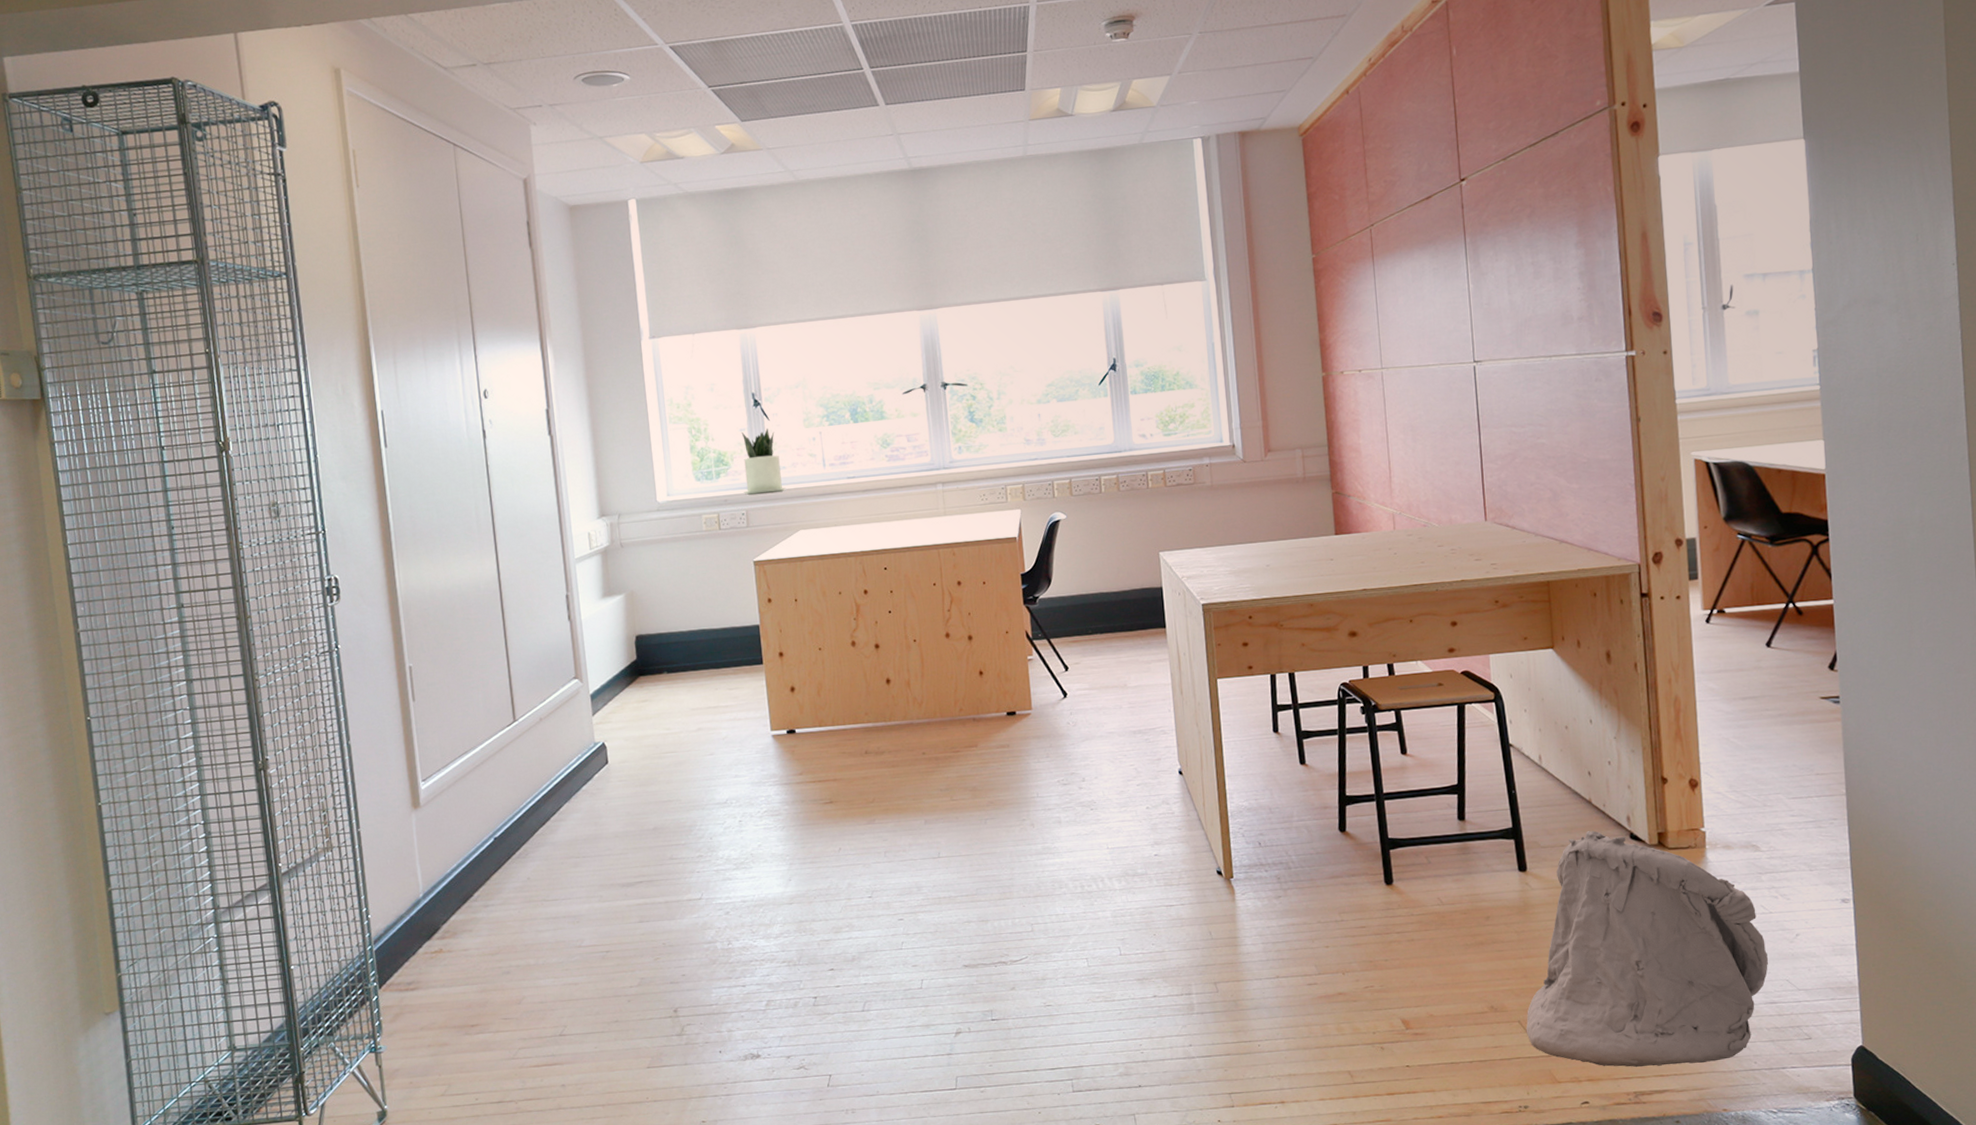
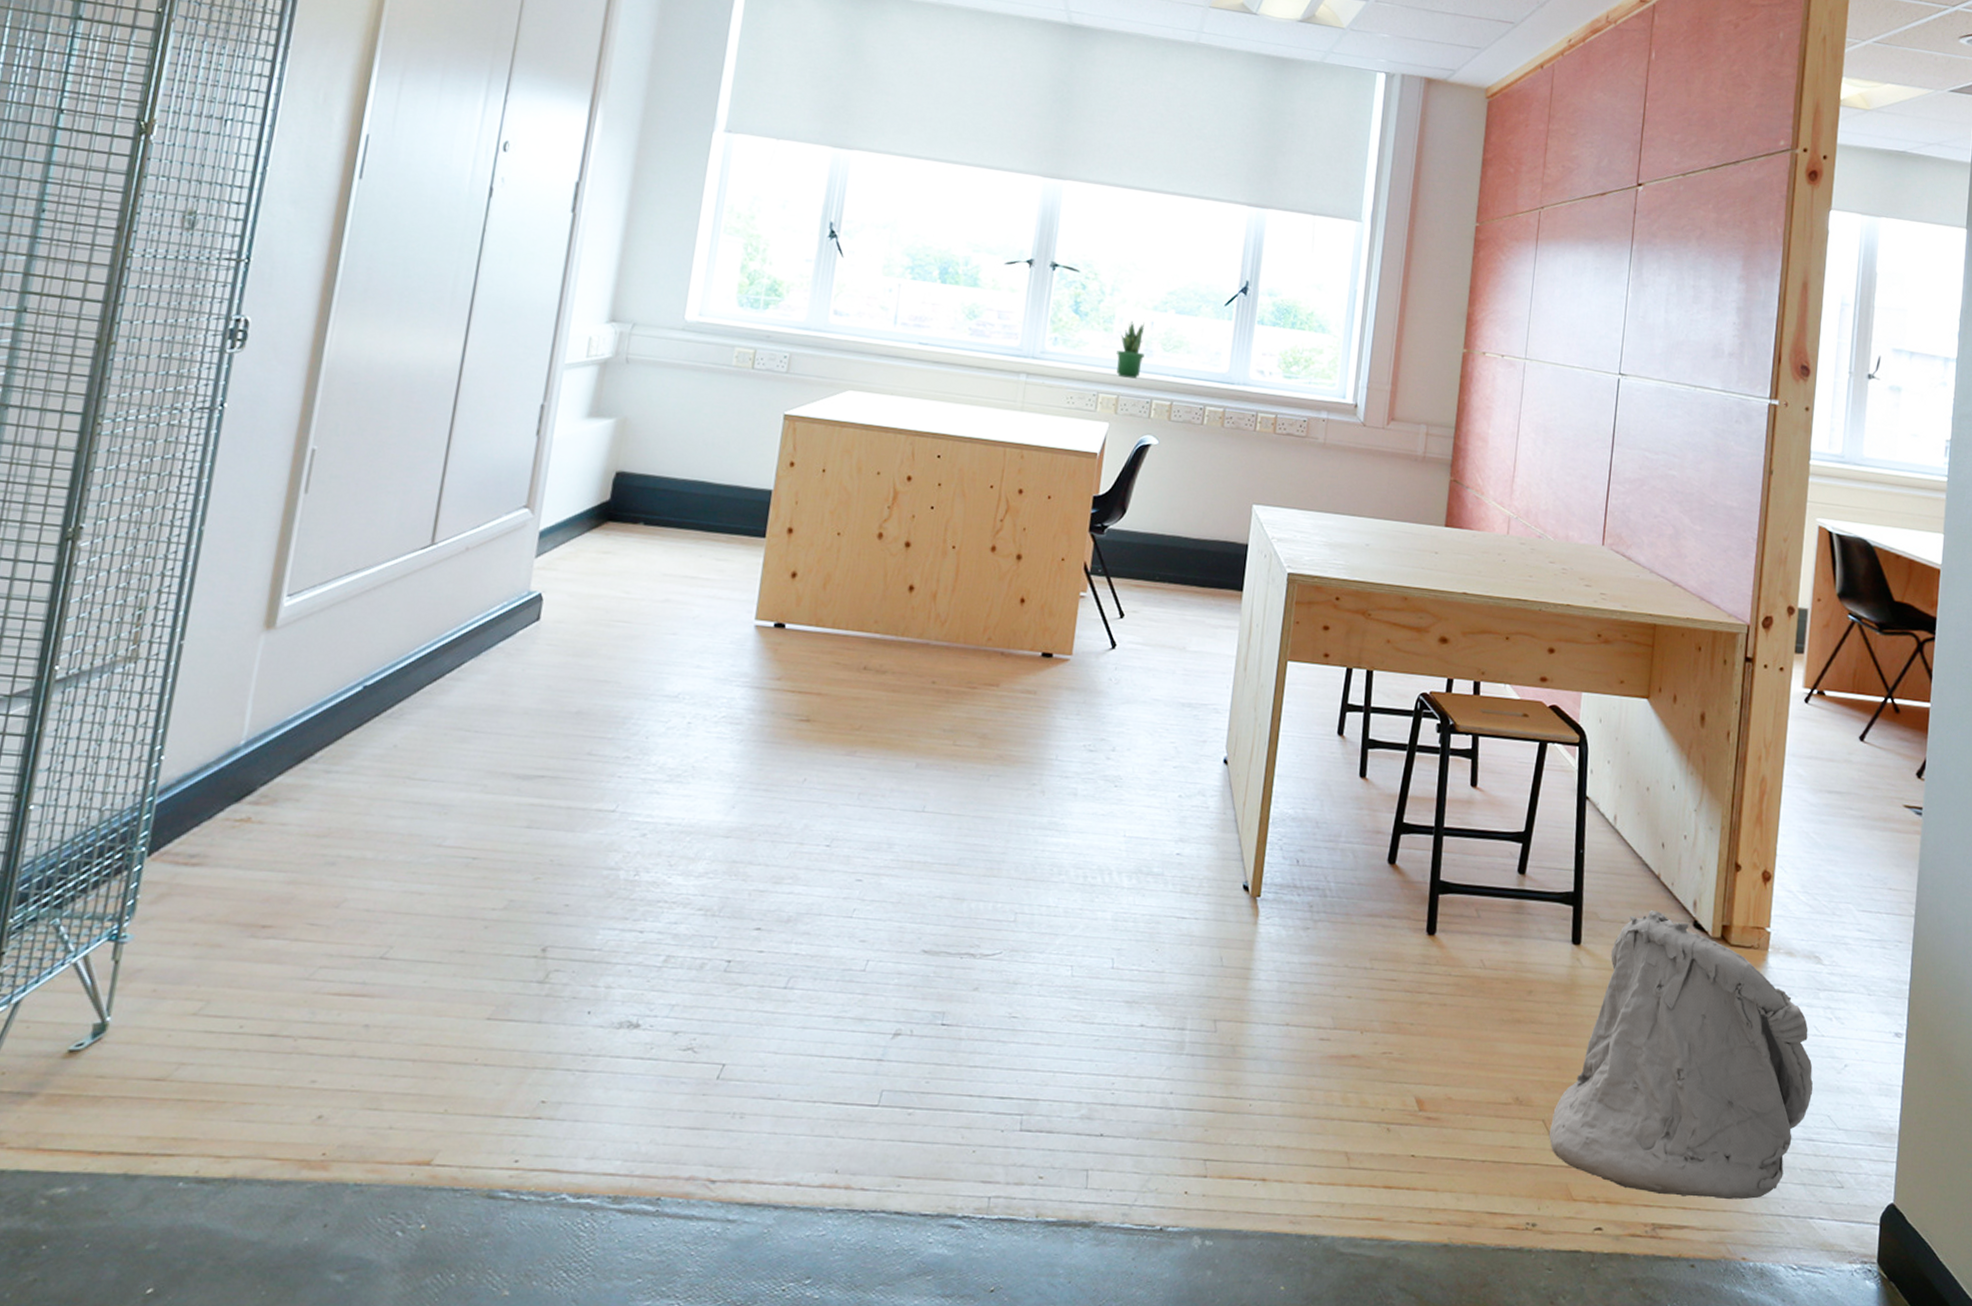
planter: present [741,428,787,496] -> none [792,263,846,343]
planter: none [1014,416,1038,468] -> present [1116,320,1145,379]

